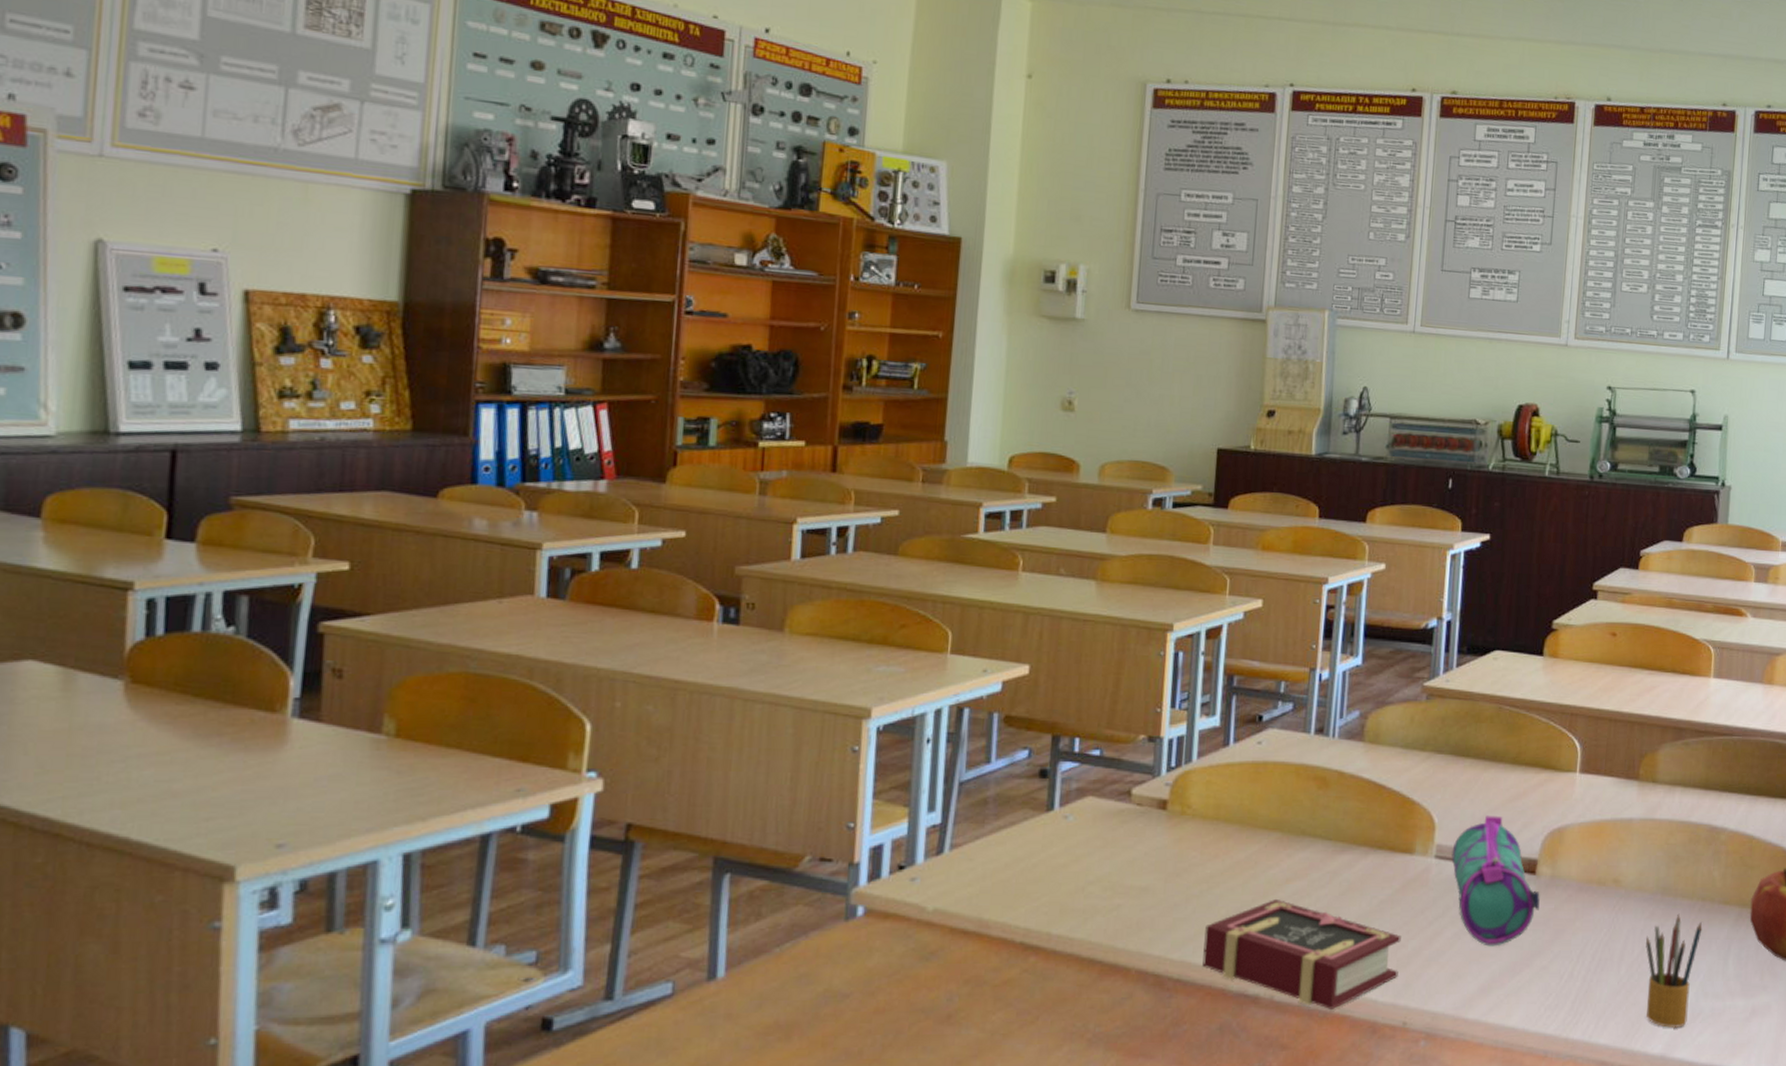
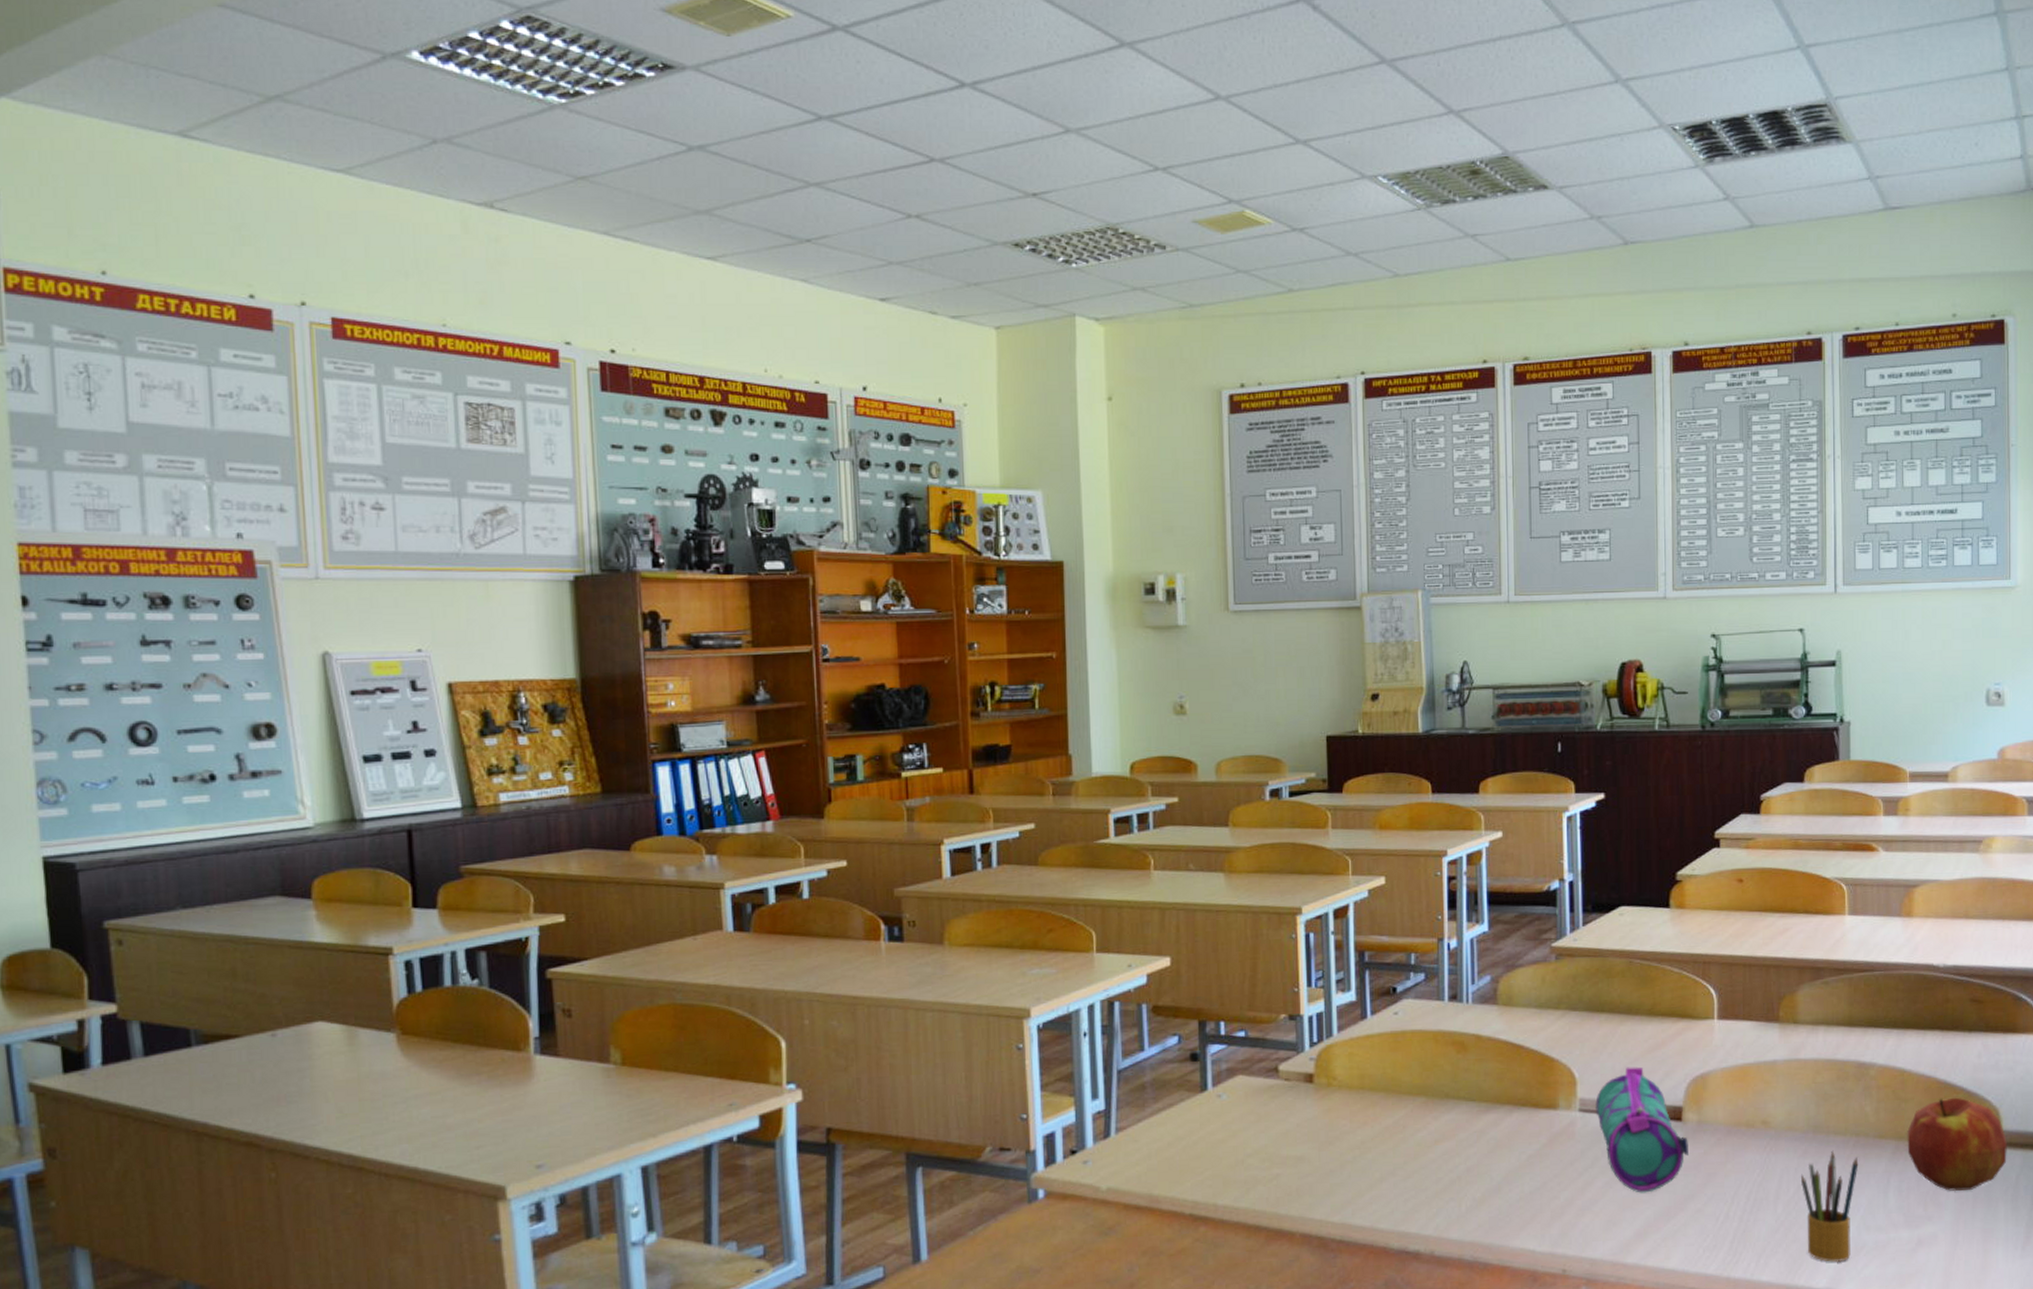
book: present [1202,898,1401,1009] -> none [1362,1159,1553,1261]

